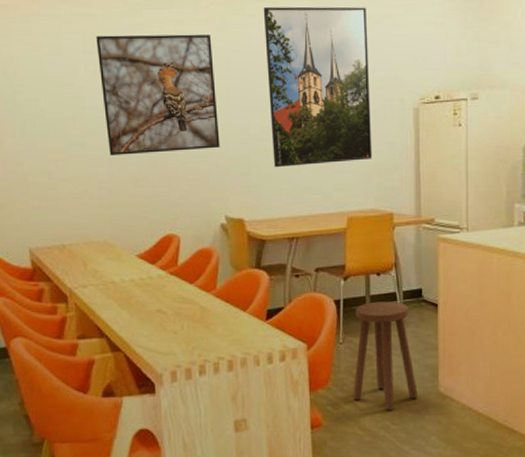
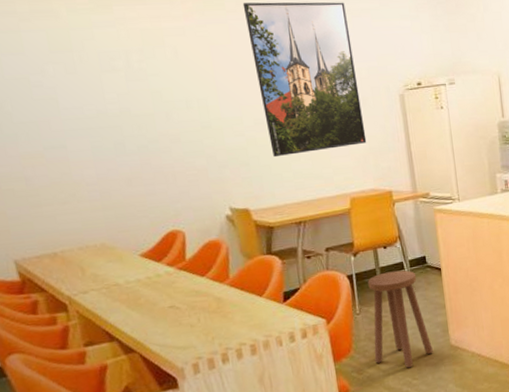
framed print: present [96,34,220,155] -> none [62,30,215,157]

